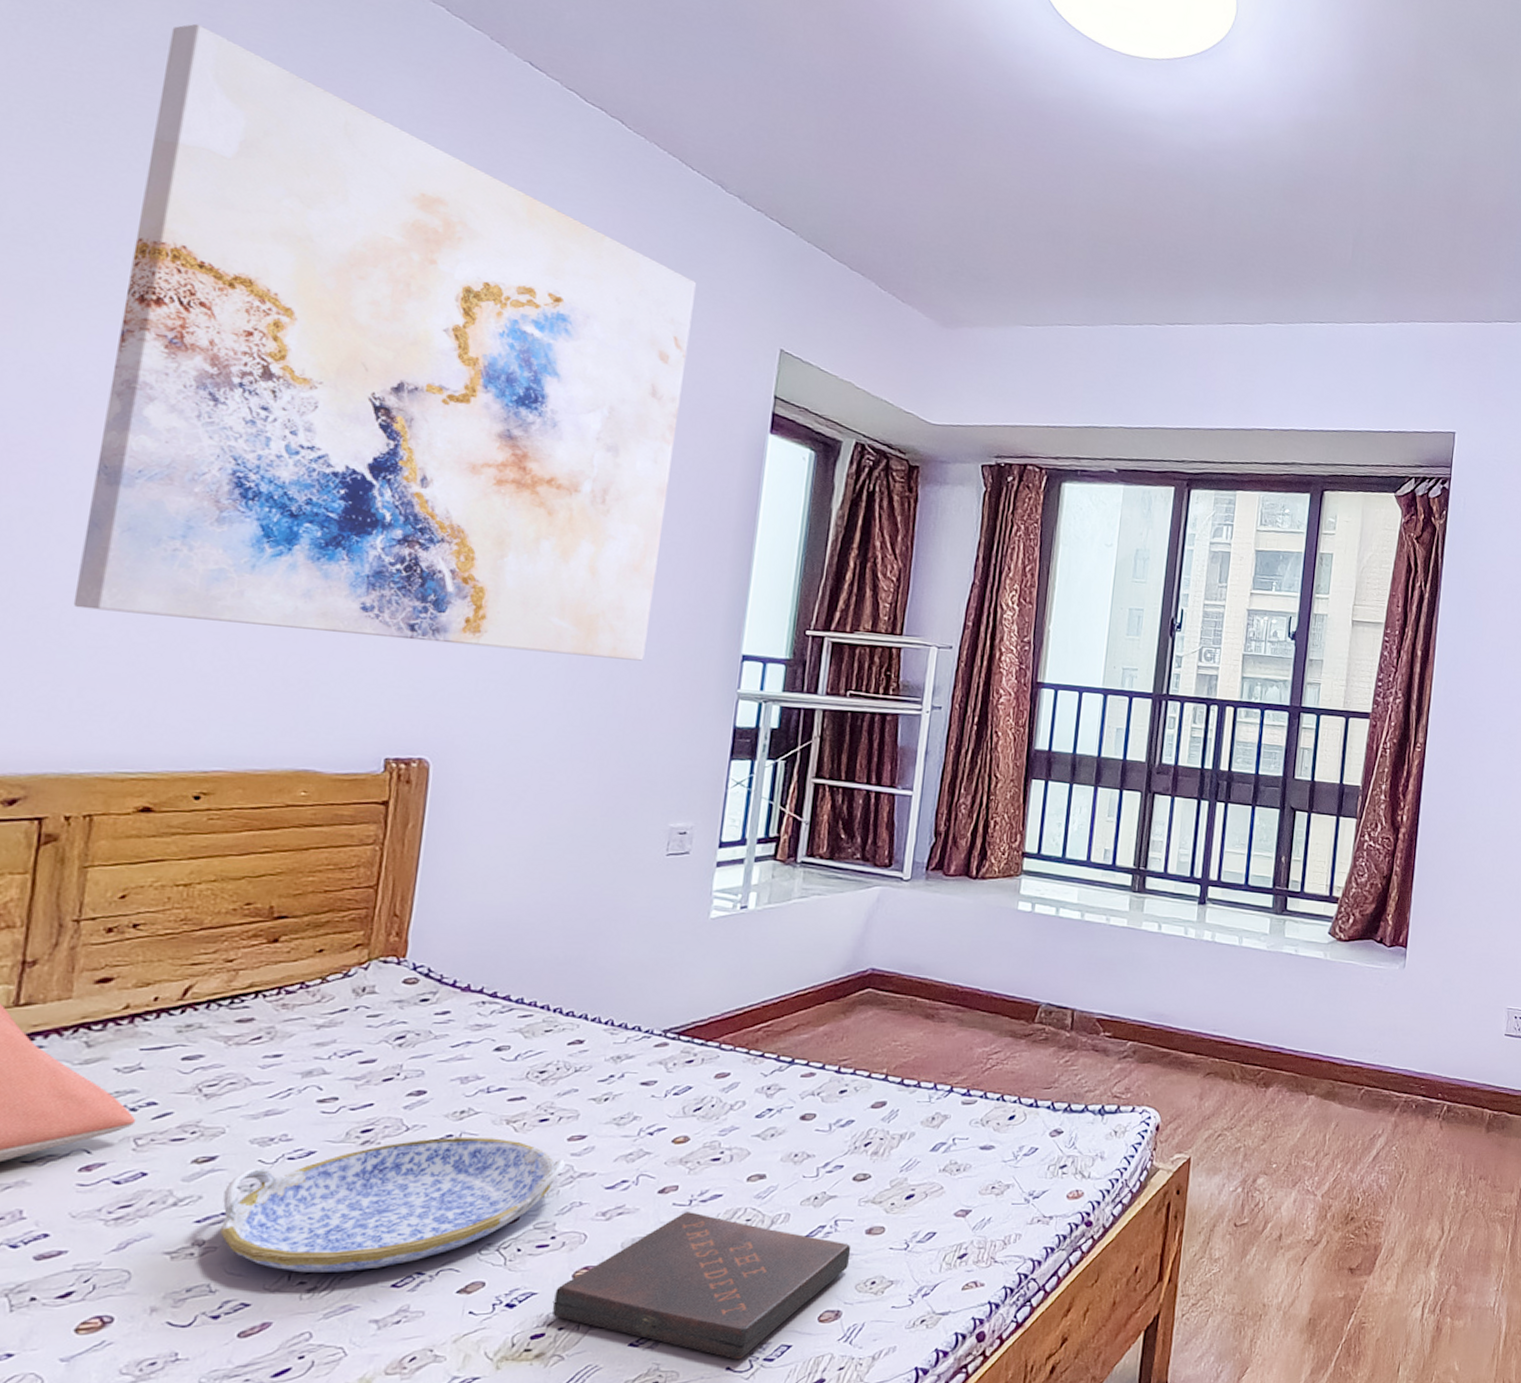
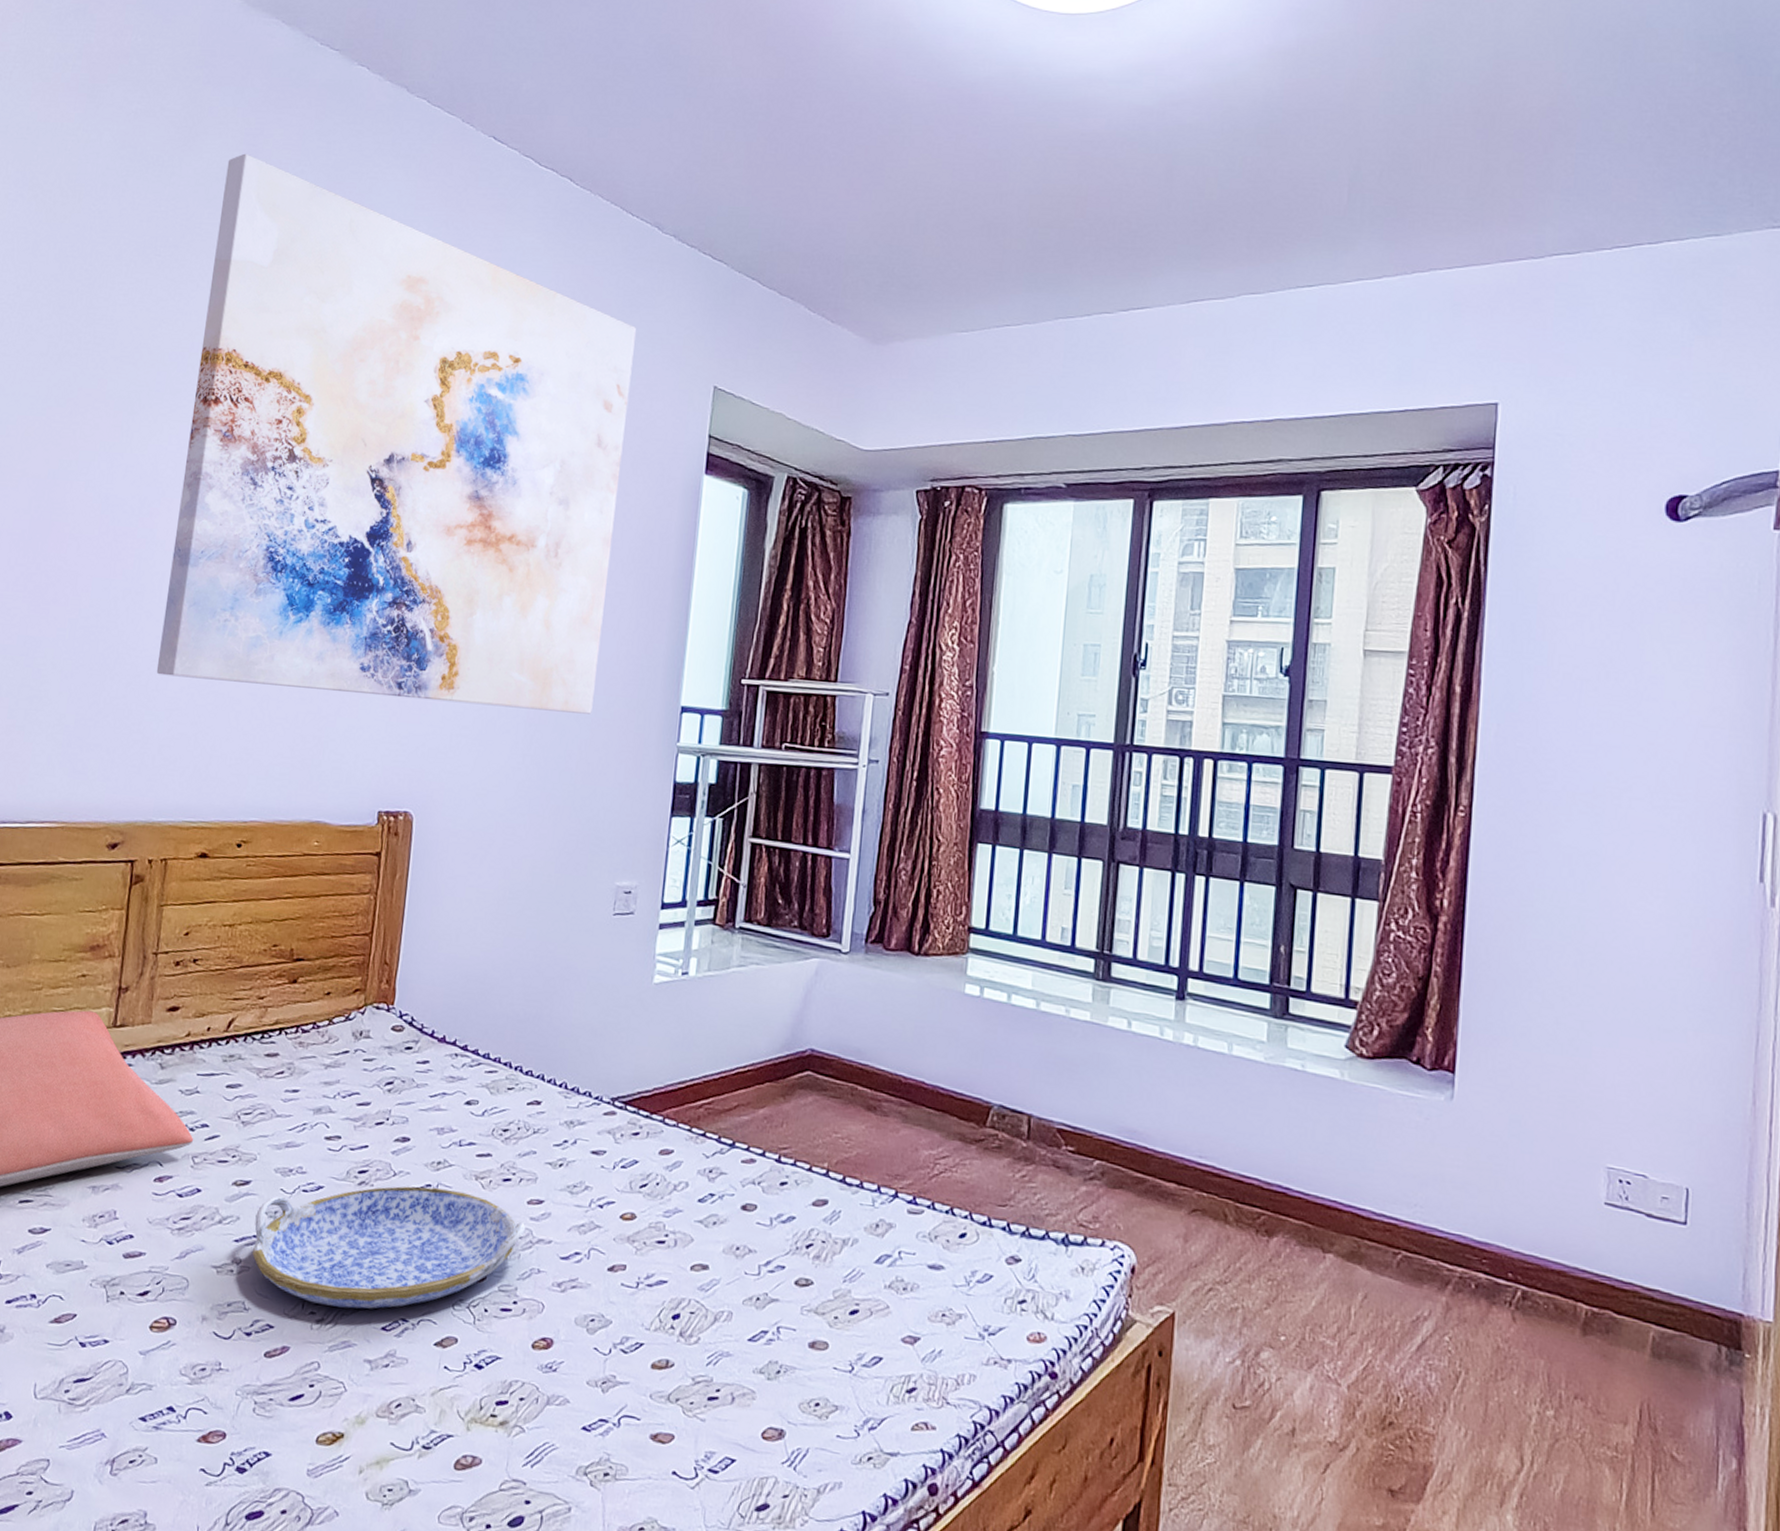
book: present [552,1212,851,1360] -> none [514,1294,794,1465]

